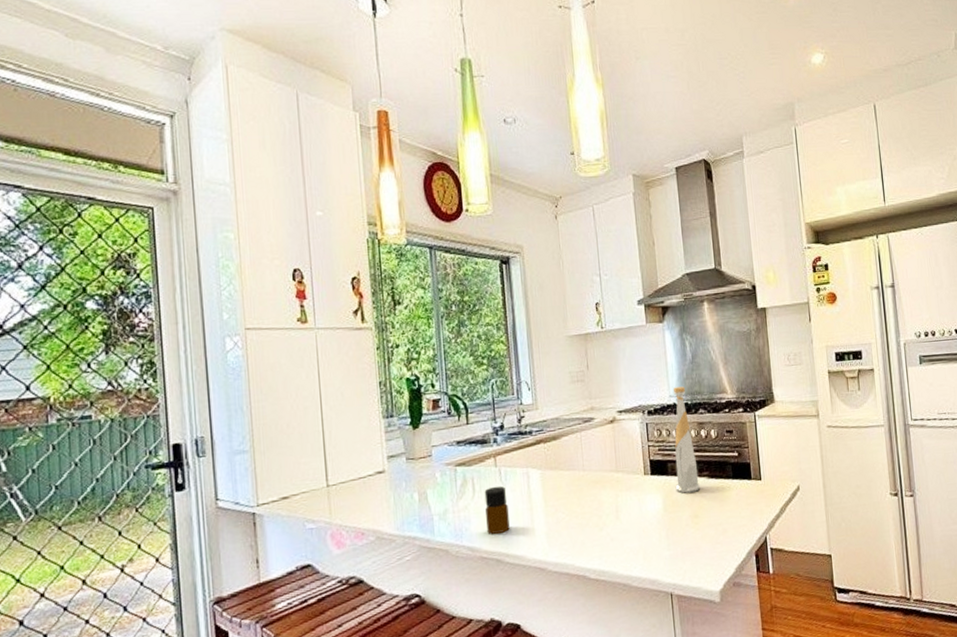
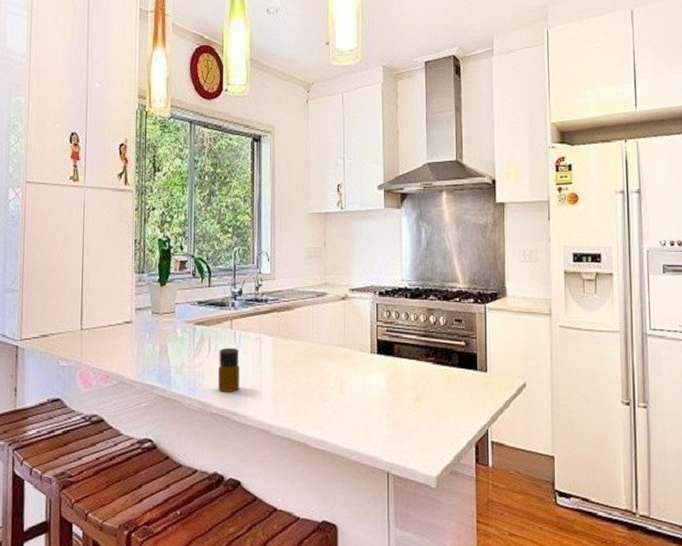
bottle: present [673,386,701,493] -> none [400,272,425,376]

